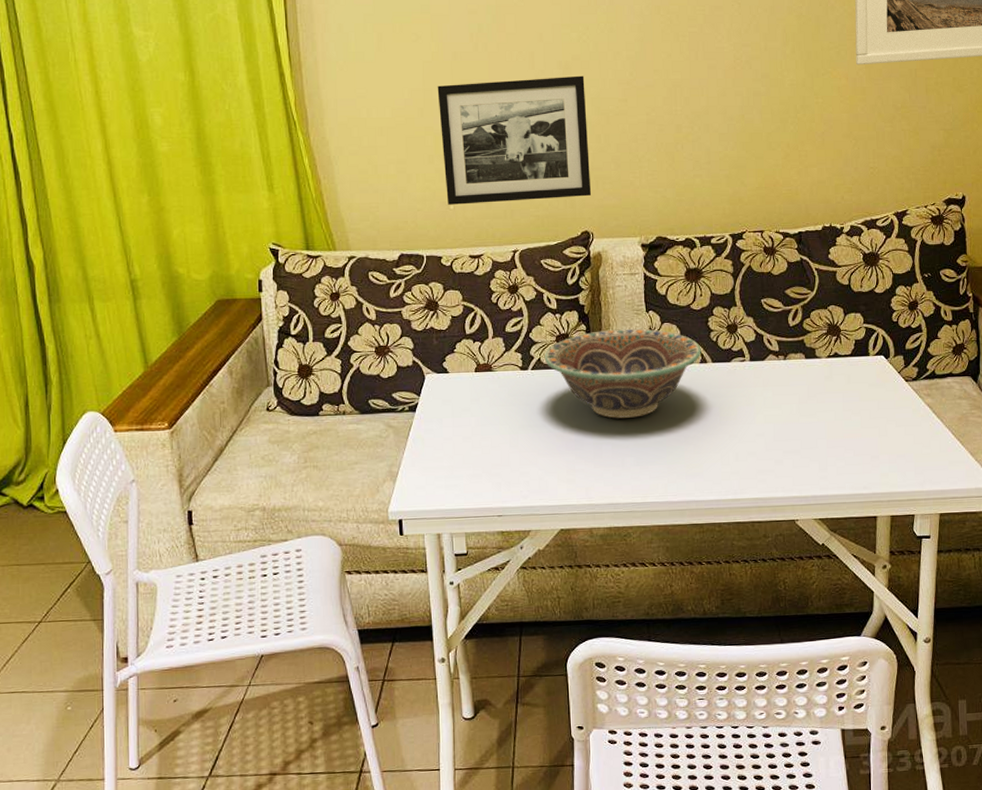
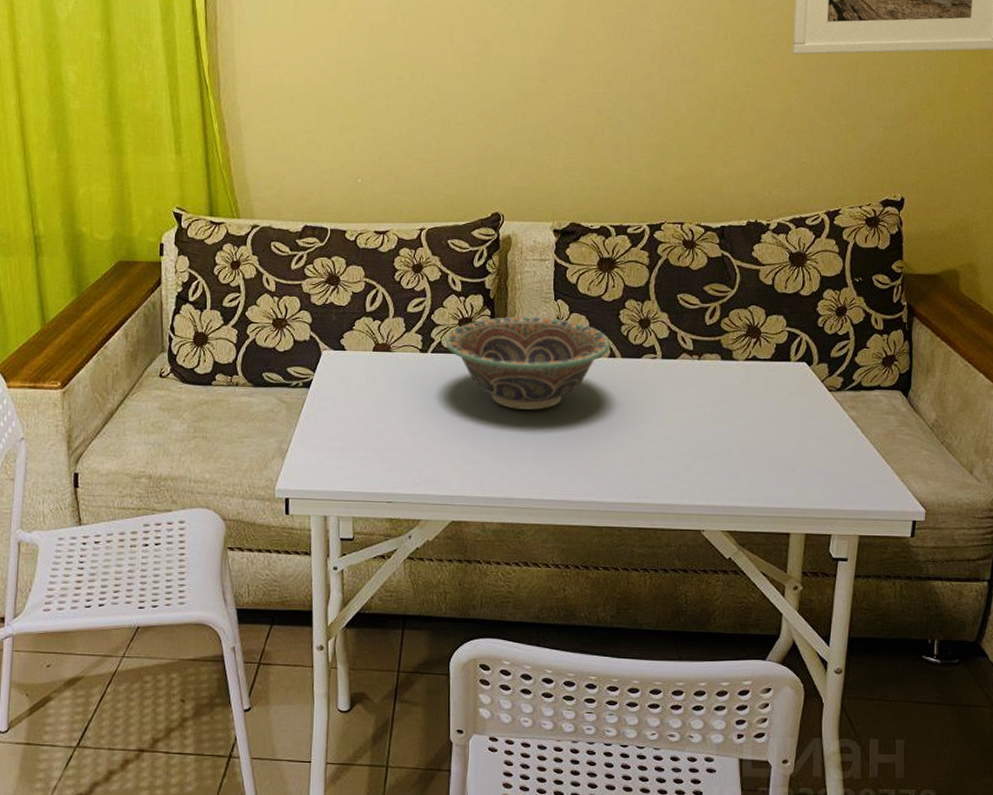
picture frame: present [437,75,592,205] -> none [352,52,505,179]

